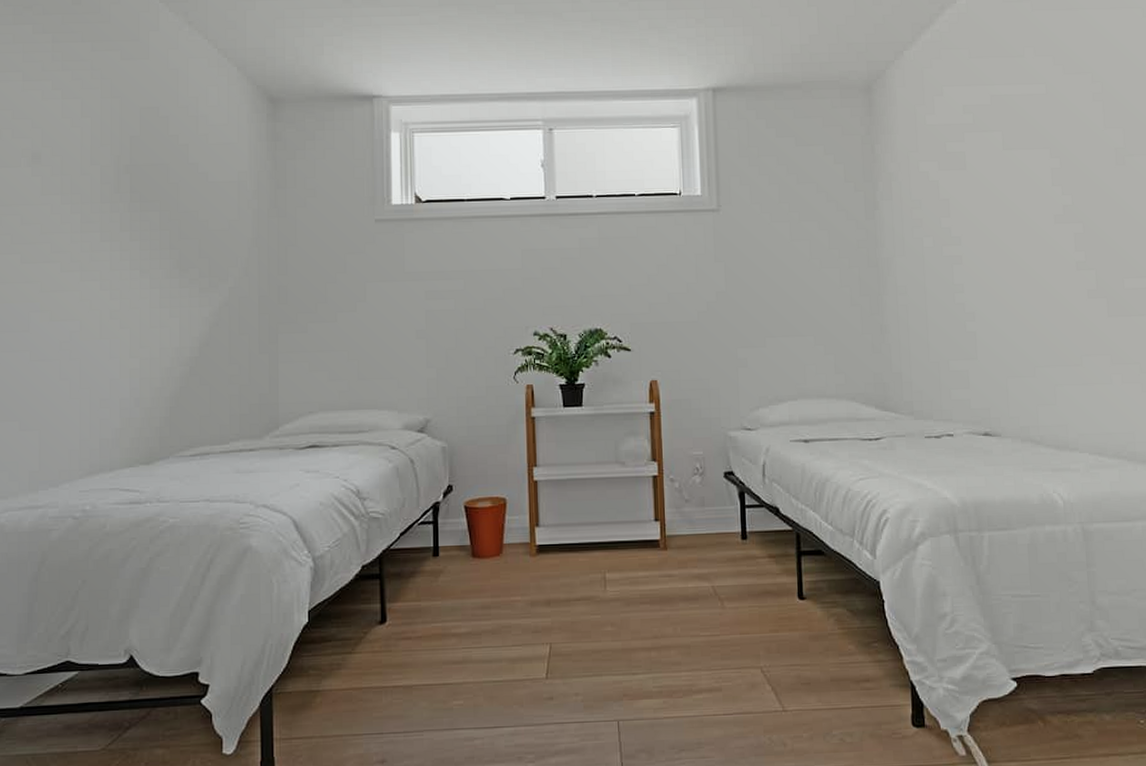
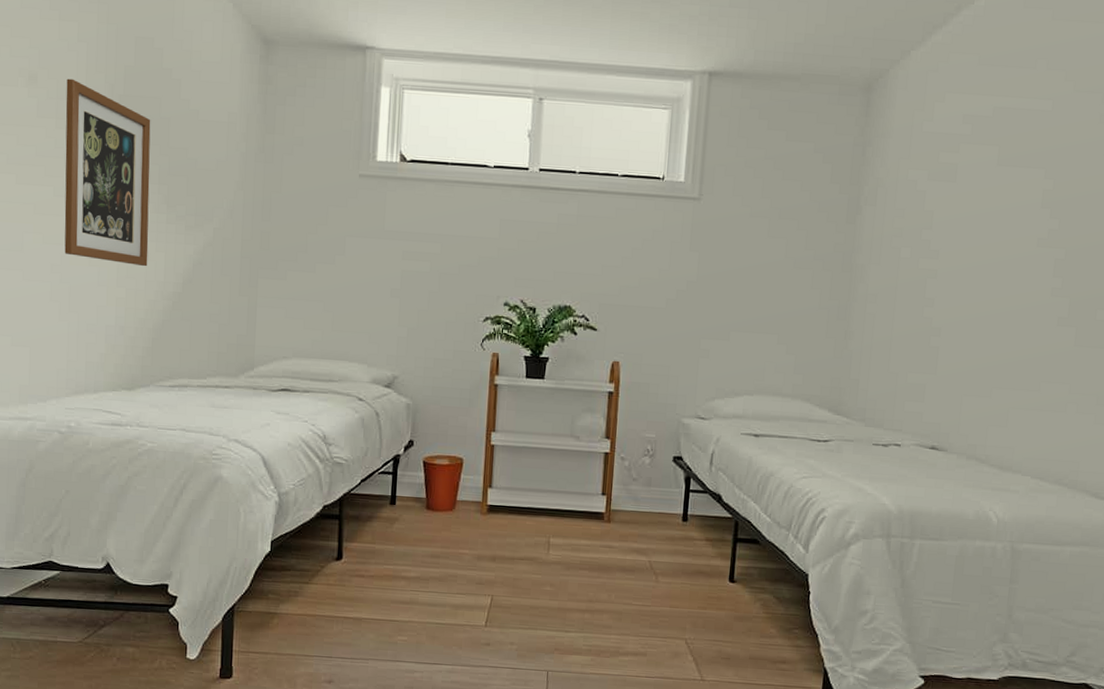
wall art: none [71,154,162,334] -> present [64,78,151,267]

